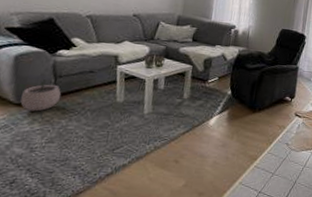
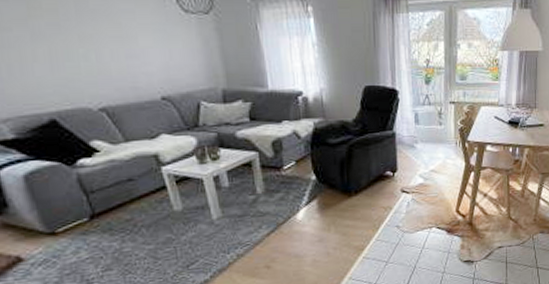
plant pot: present [20,79,62,112] -> none [51,199,102,239]

